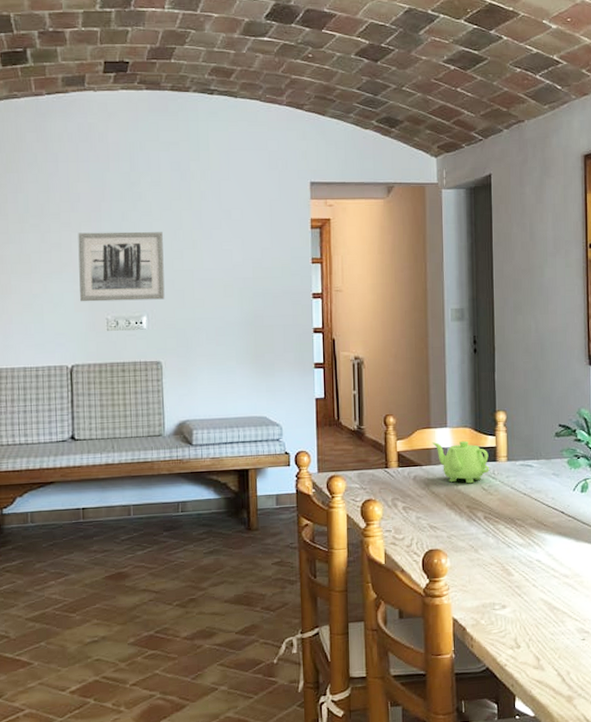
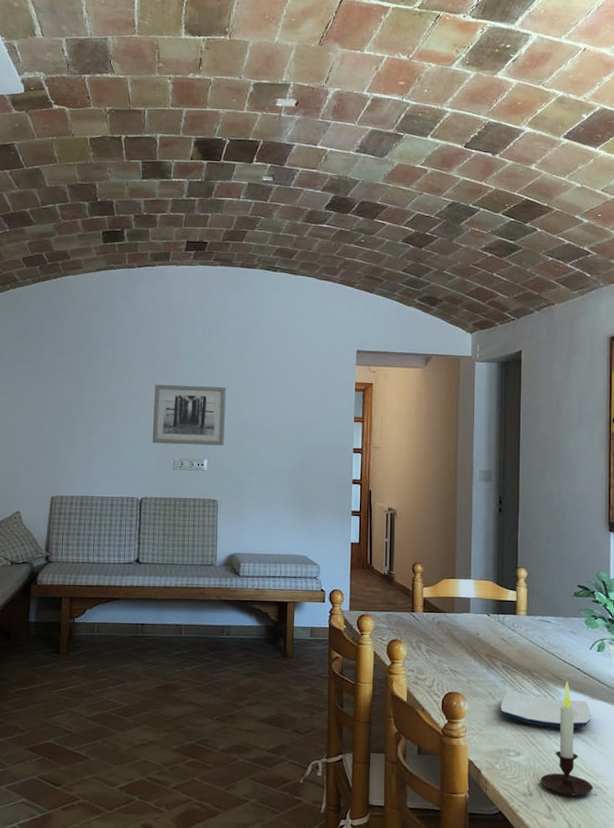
teapot: present [432,440,490,484] -> none [456,592,510,634]
plate: none [483,542,577,576] -> present [500,691,592,728]
candle: none [528,526,582,645] -> present [540,681,594,797]

